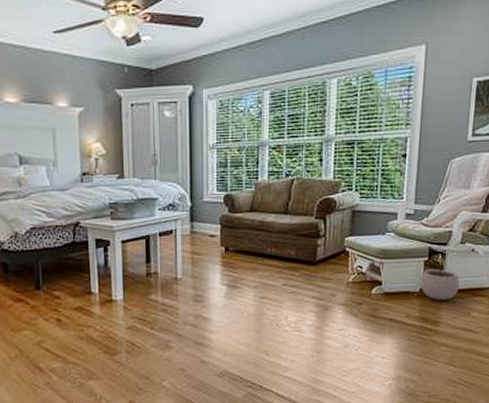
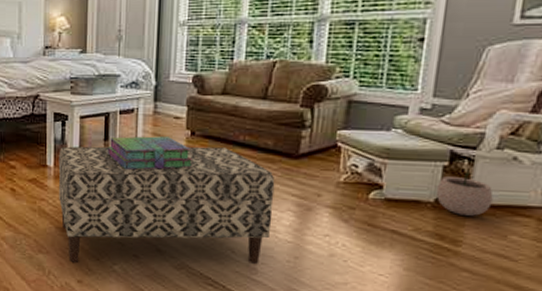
bench: none [102,260,298,384] -> present [58,146,275,264]
stack of books: none [149,254,229,290] -> present [107,136,194,170]

